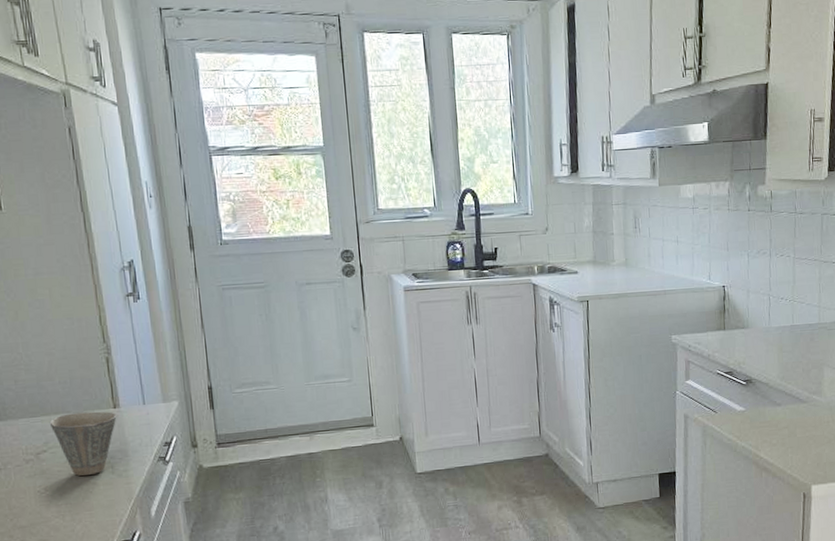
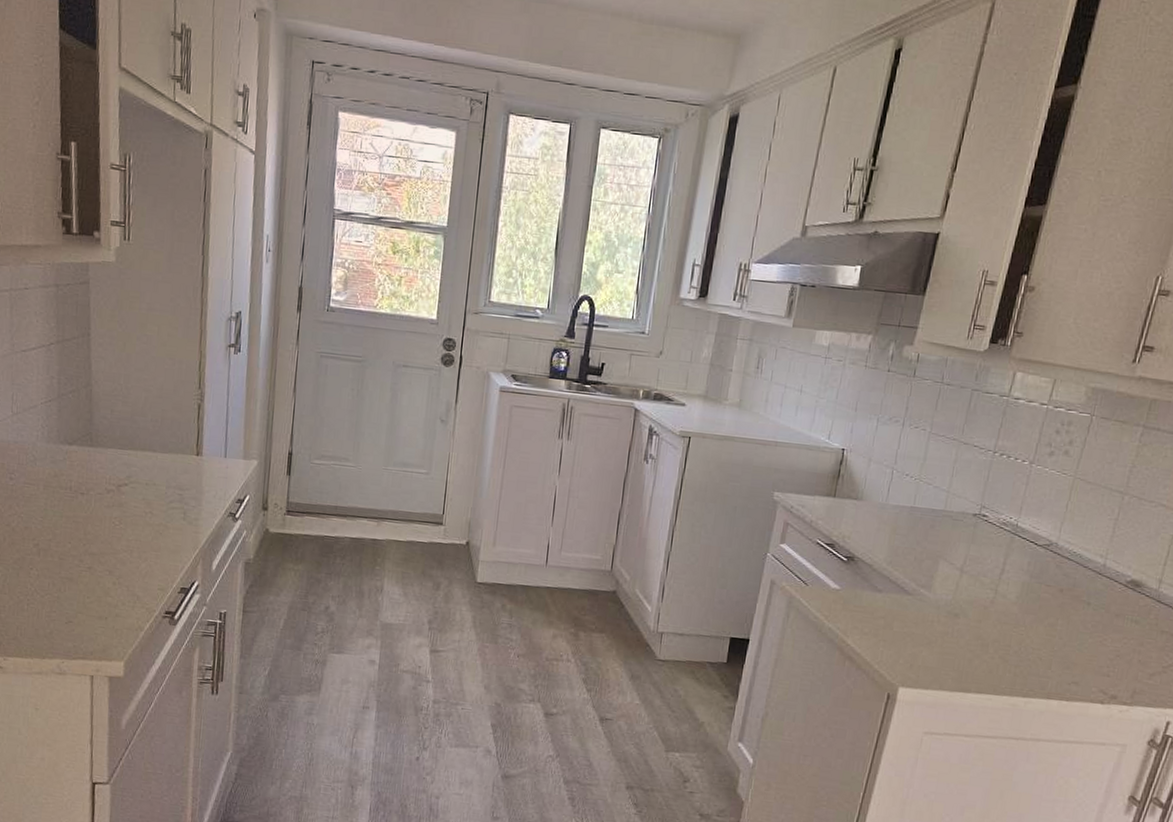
cup: present [49,411,117,477] -> none [135,452,198,517]

